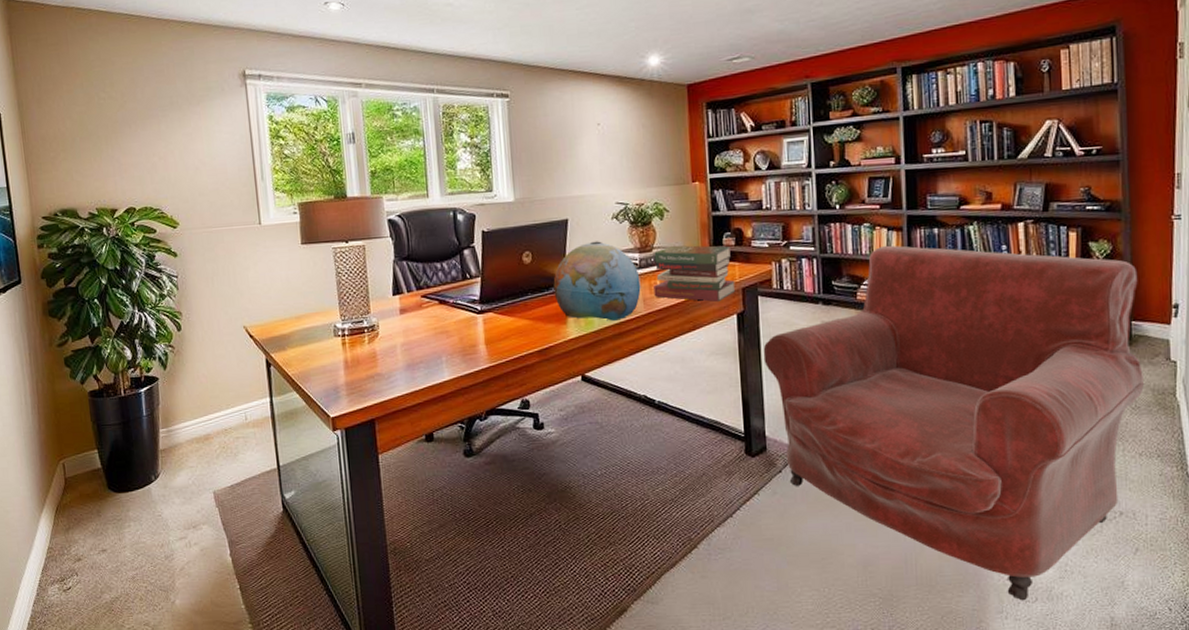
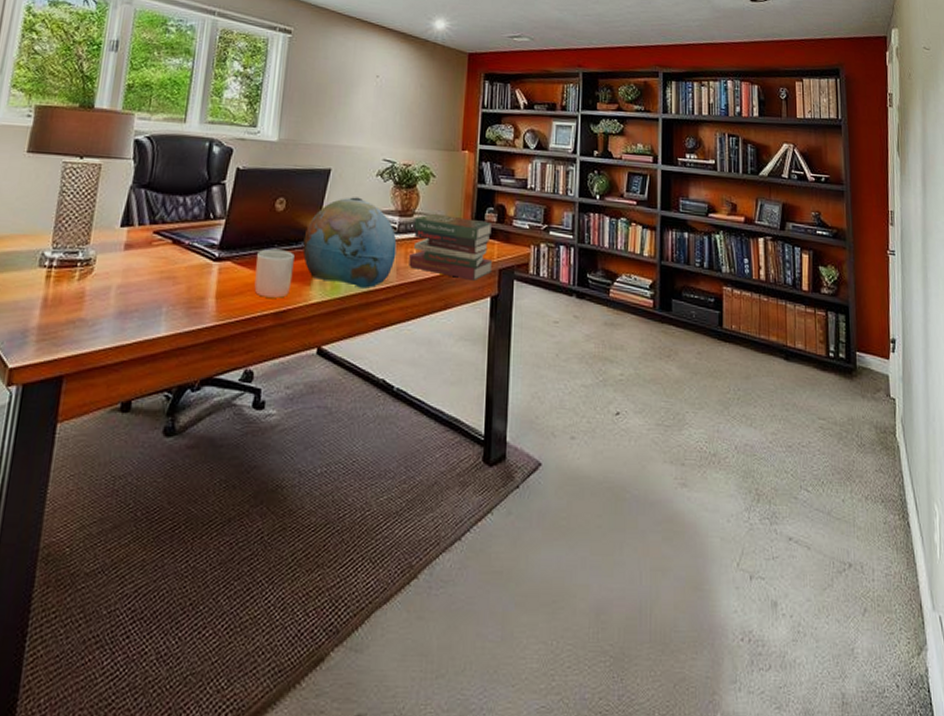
mug: none [513,297,550,339] -> present [254,249,295,298]
armchair: present [763,245,1145,601] -> none [513,243,869,668]

